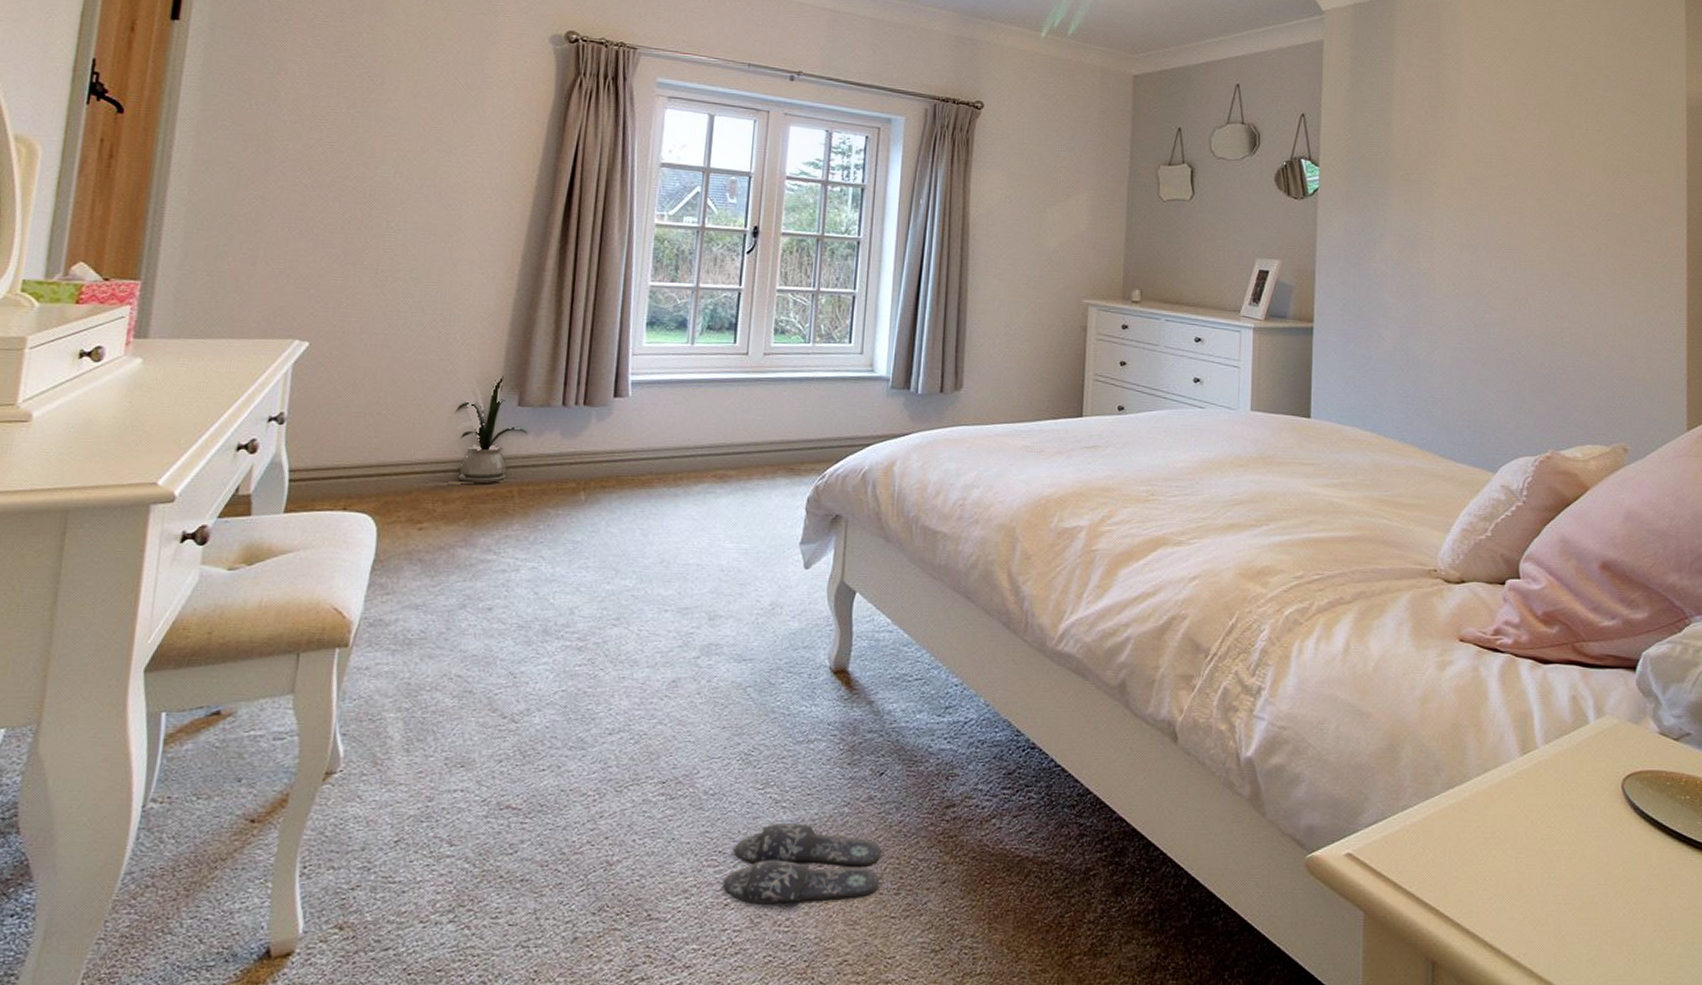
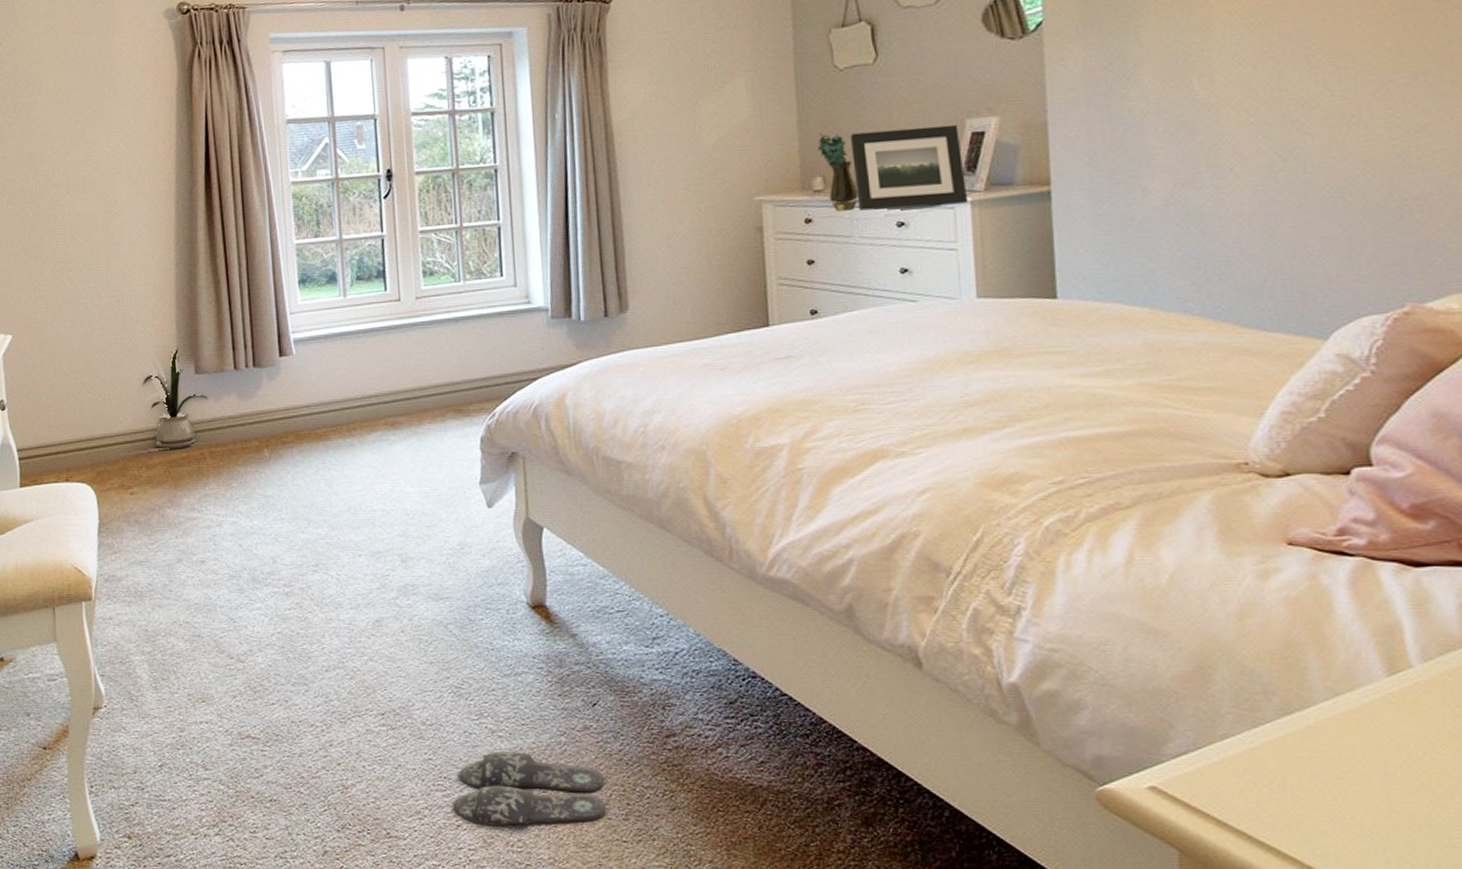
vase: none [1139,252,1167,323] -> present [817,133,859,212]
picture frame: none [1165,256,1252,330] -> present [851,124,969,211]

